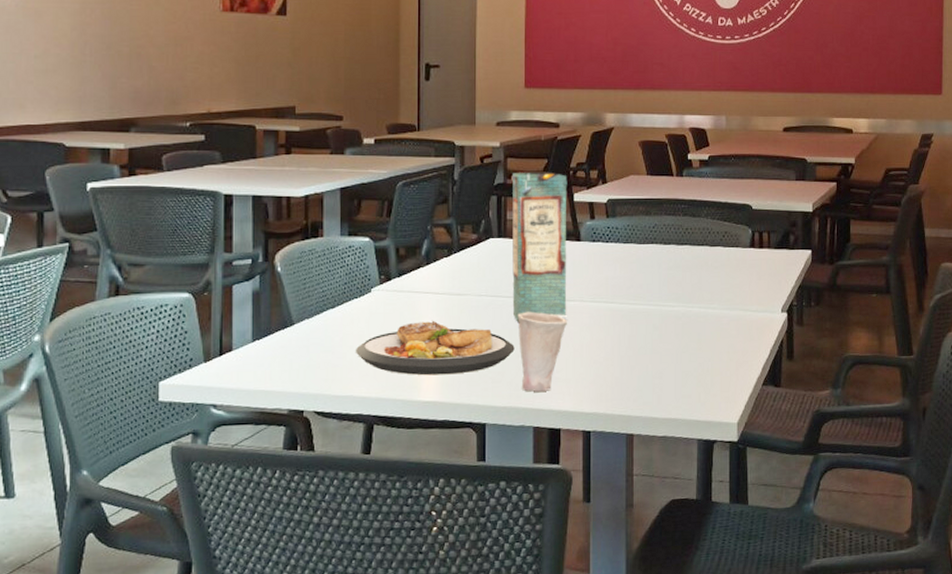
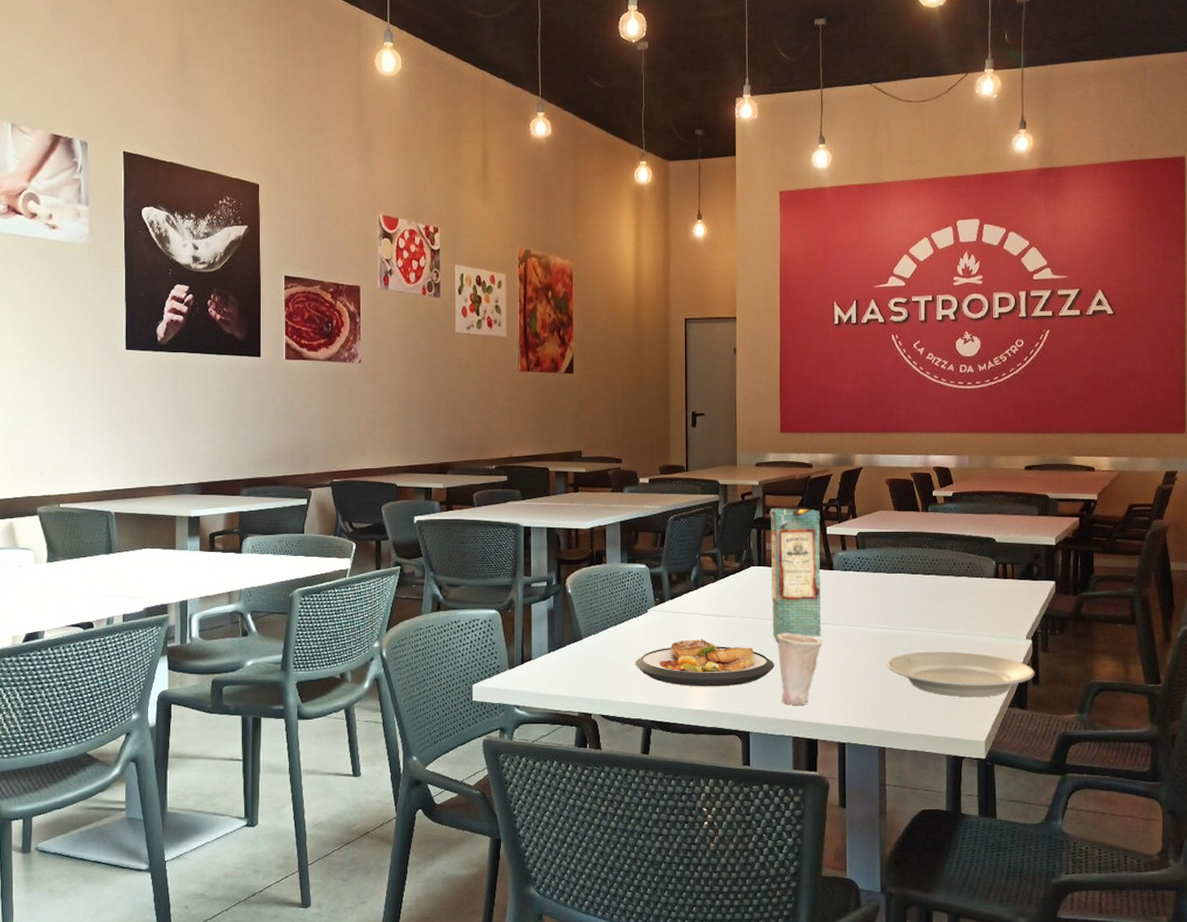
plate: none [637,327,789,376] -> present [887,651,1035,698]

